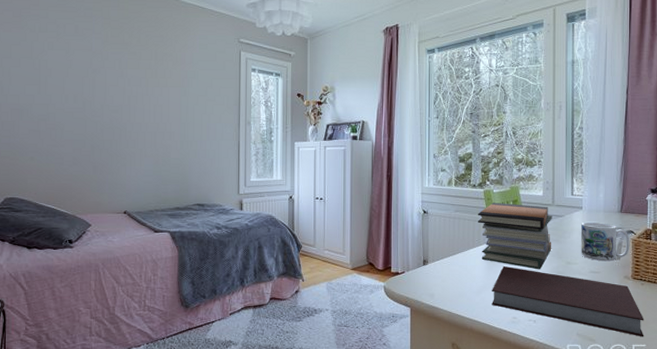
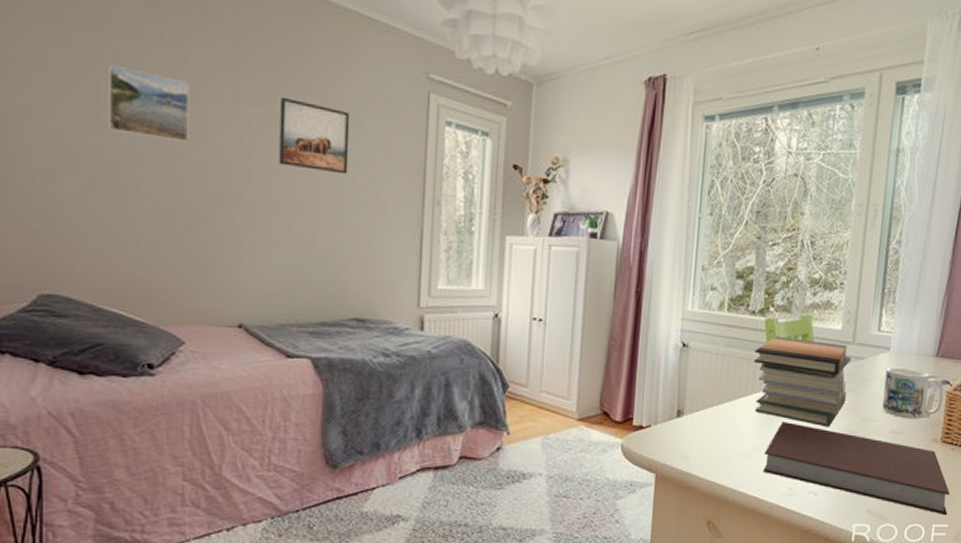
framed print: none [45,52,93,96] -> present [107,64,190,143]
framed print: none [147,62,191,109] -> present [279,96,350,174]

